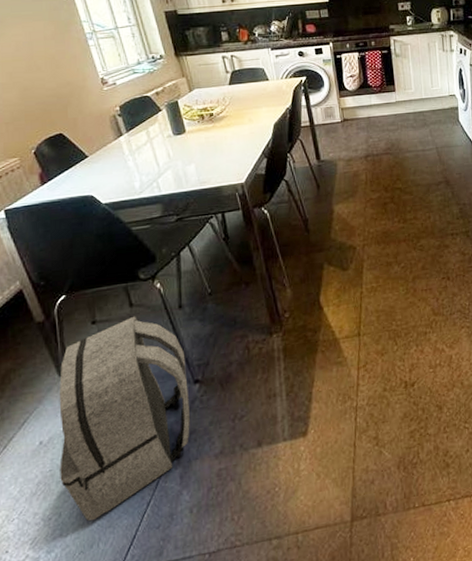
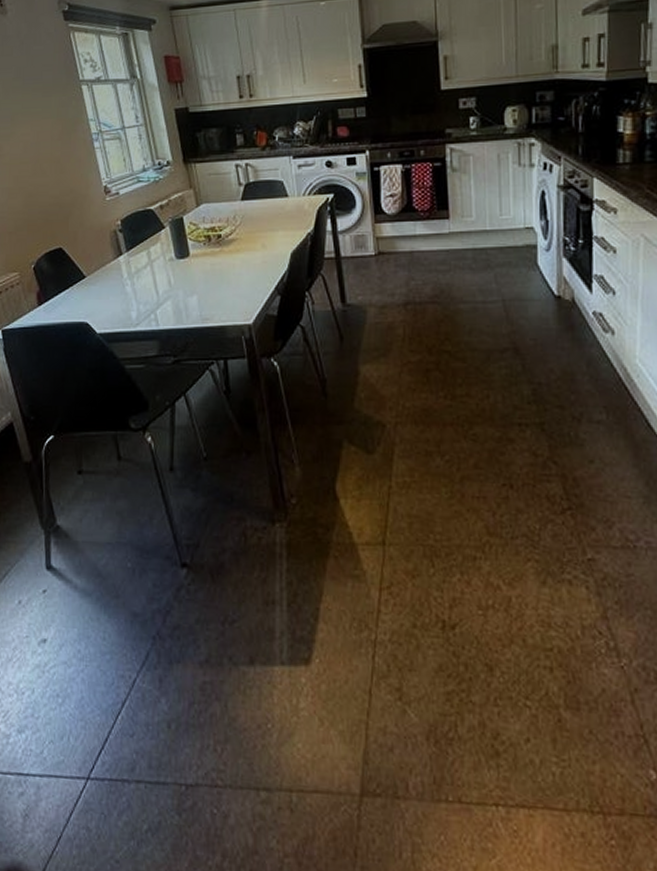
backpack: present [59,316,190,521] -> none [36,472,175,708]

